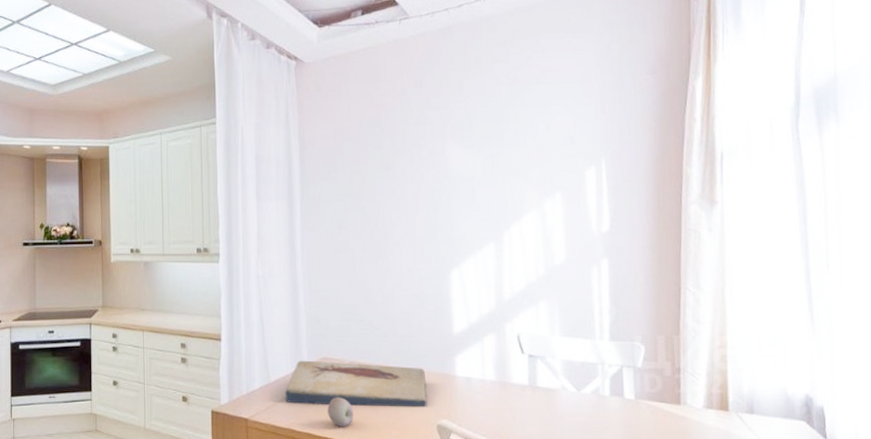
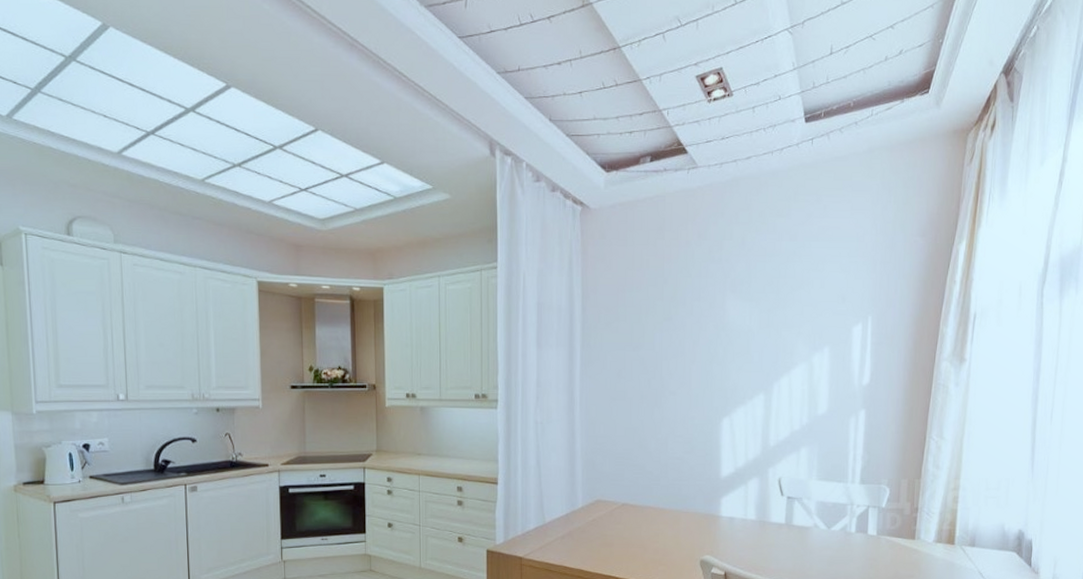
fish fossil: present [285,360,427,408] -> none [559,502,693,545]
fruit: present [328,397,354,427] -> none [599,536,624,563]

